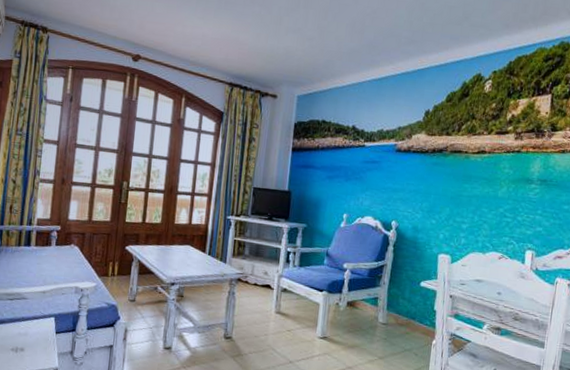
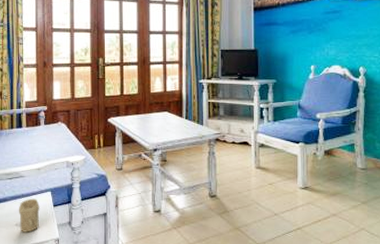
candle: none [16,322,41,359] -> present [19,198,40,233]

